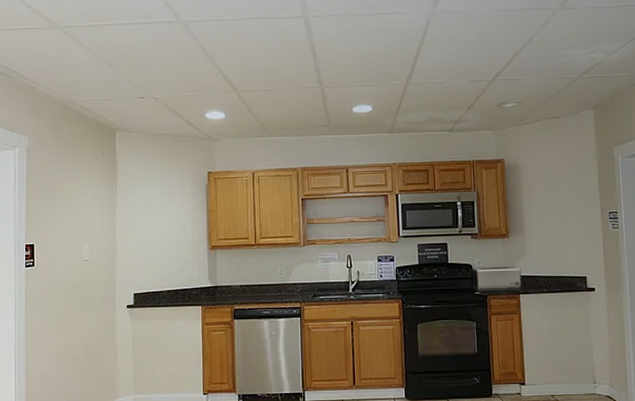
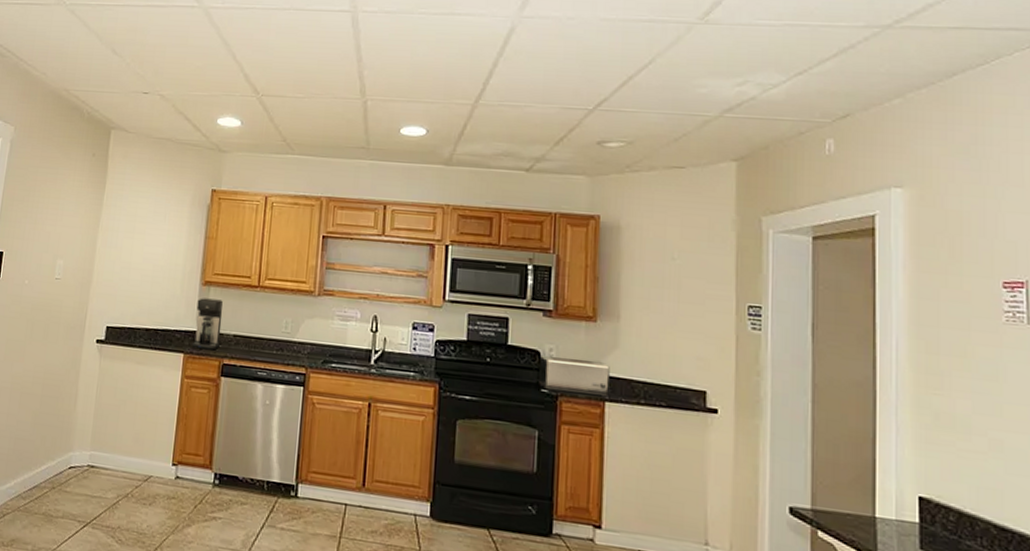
coffee maker: none [207,259,230,300] -> present [191,298,223,350]

